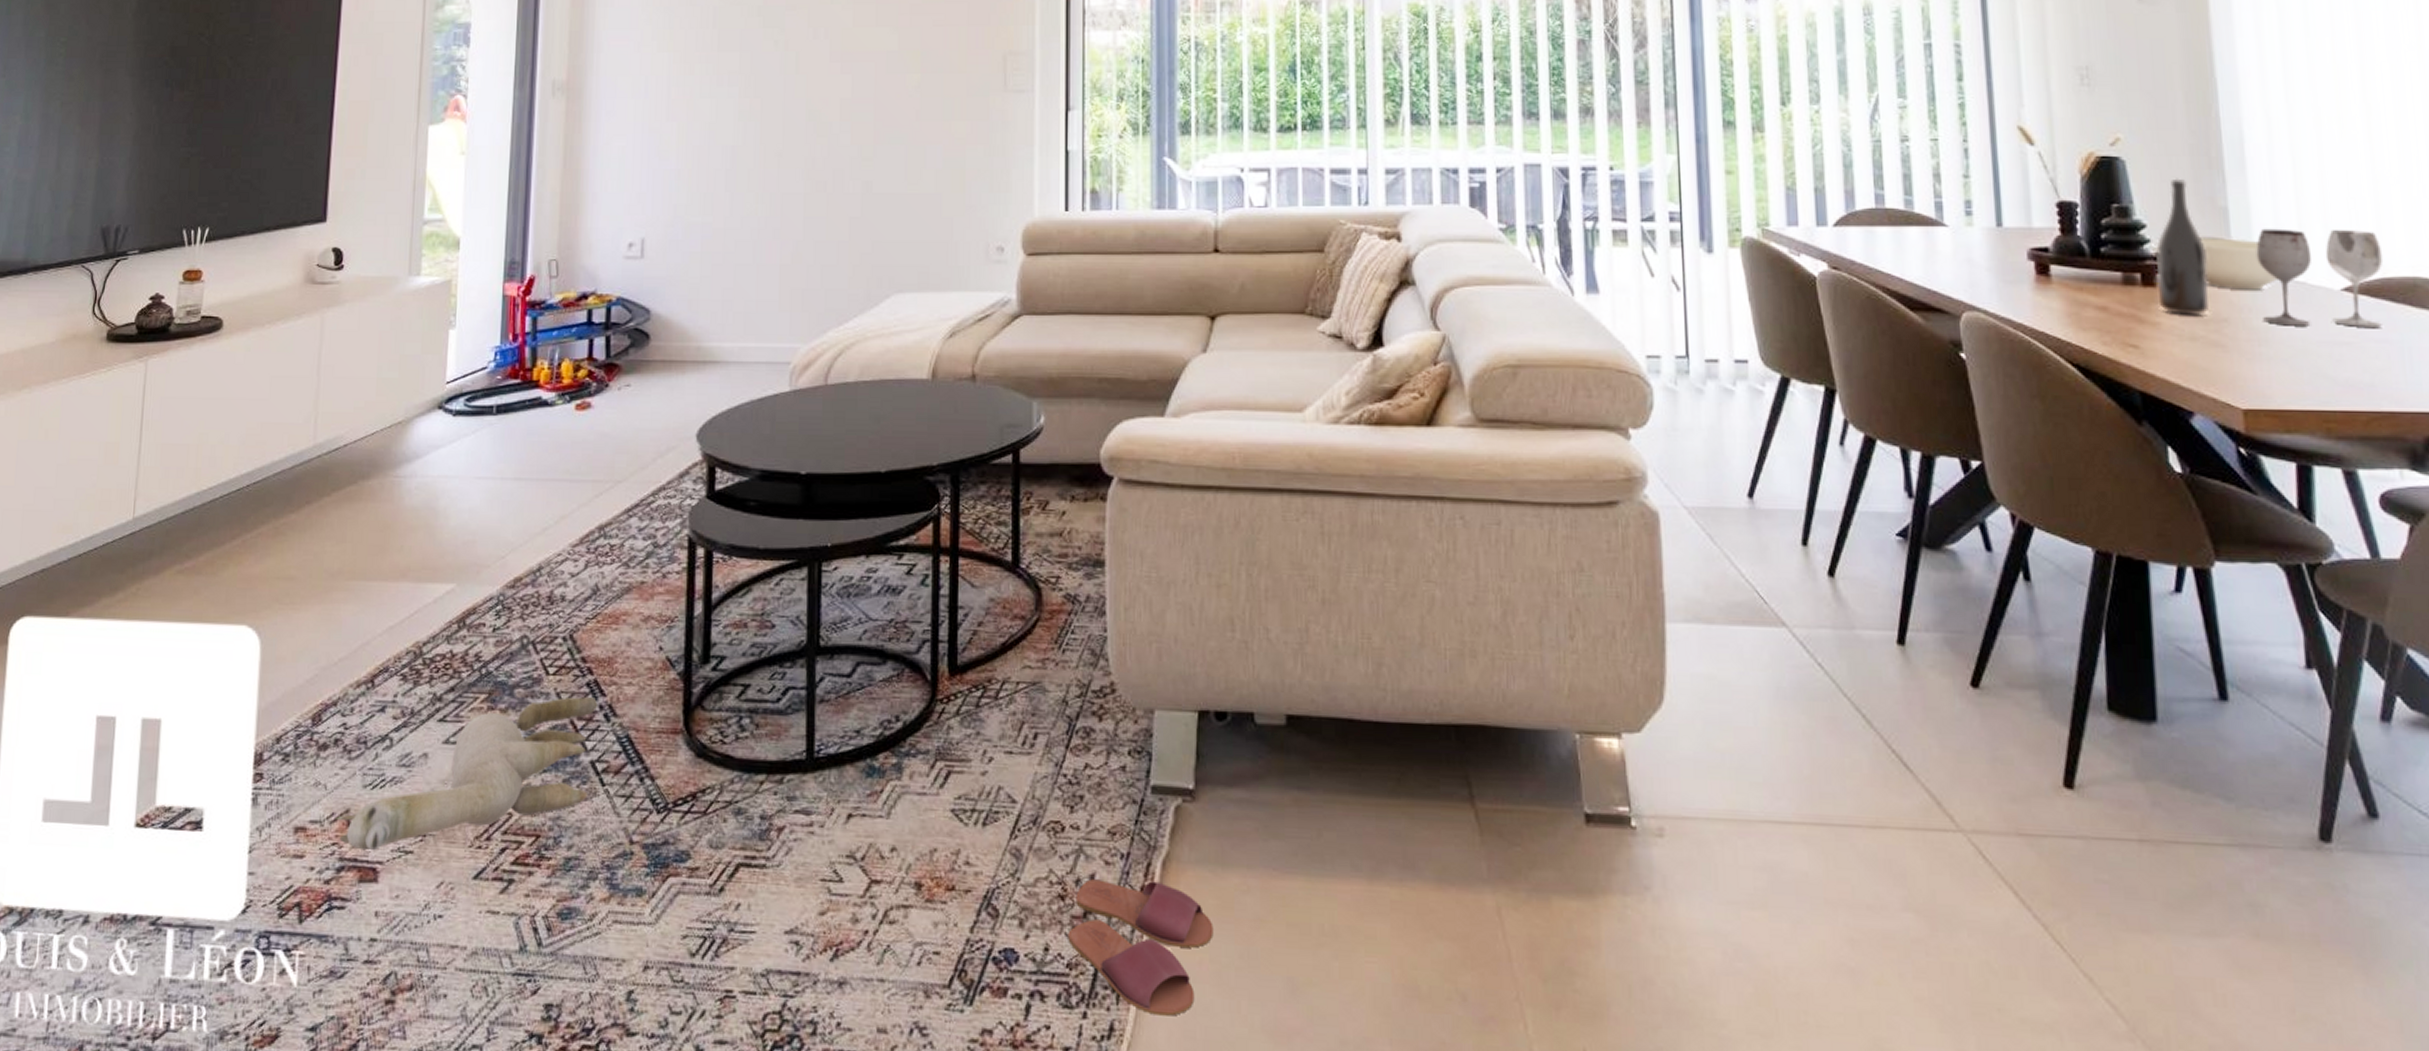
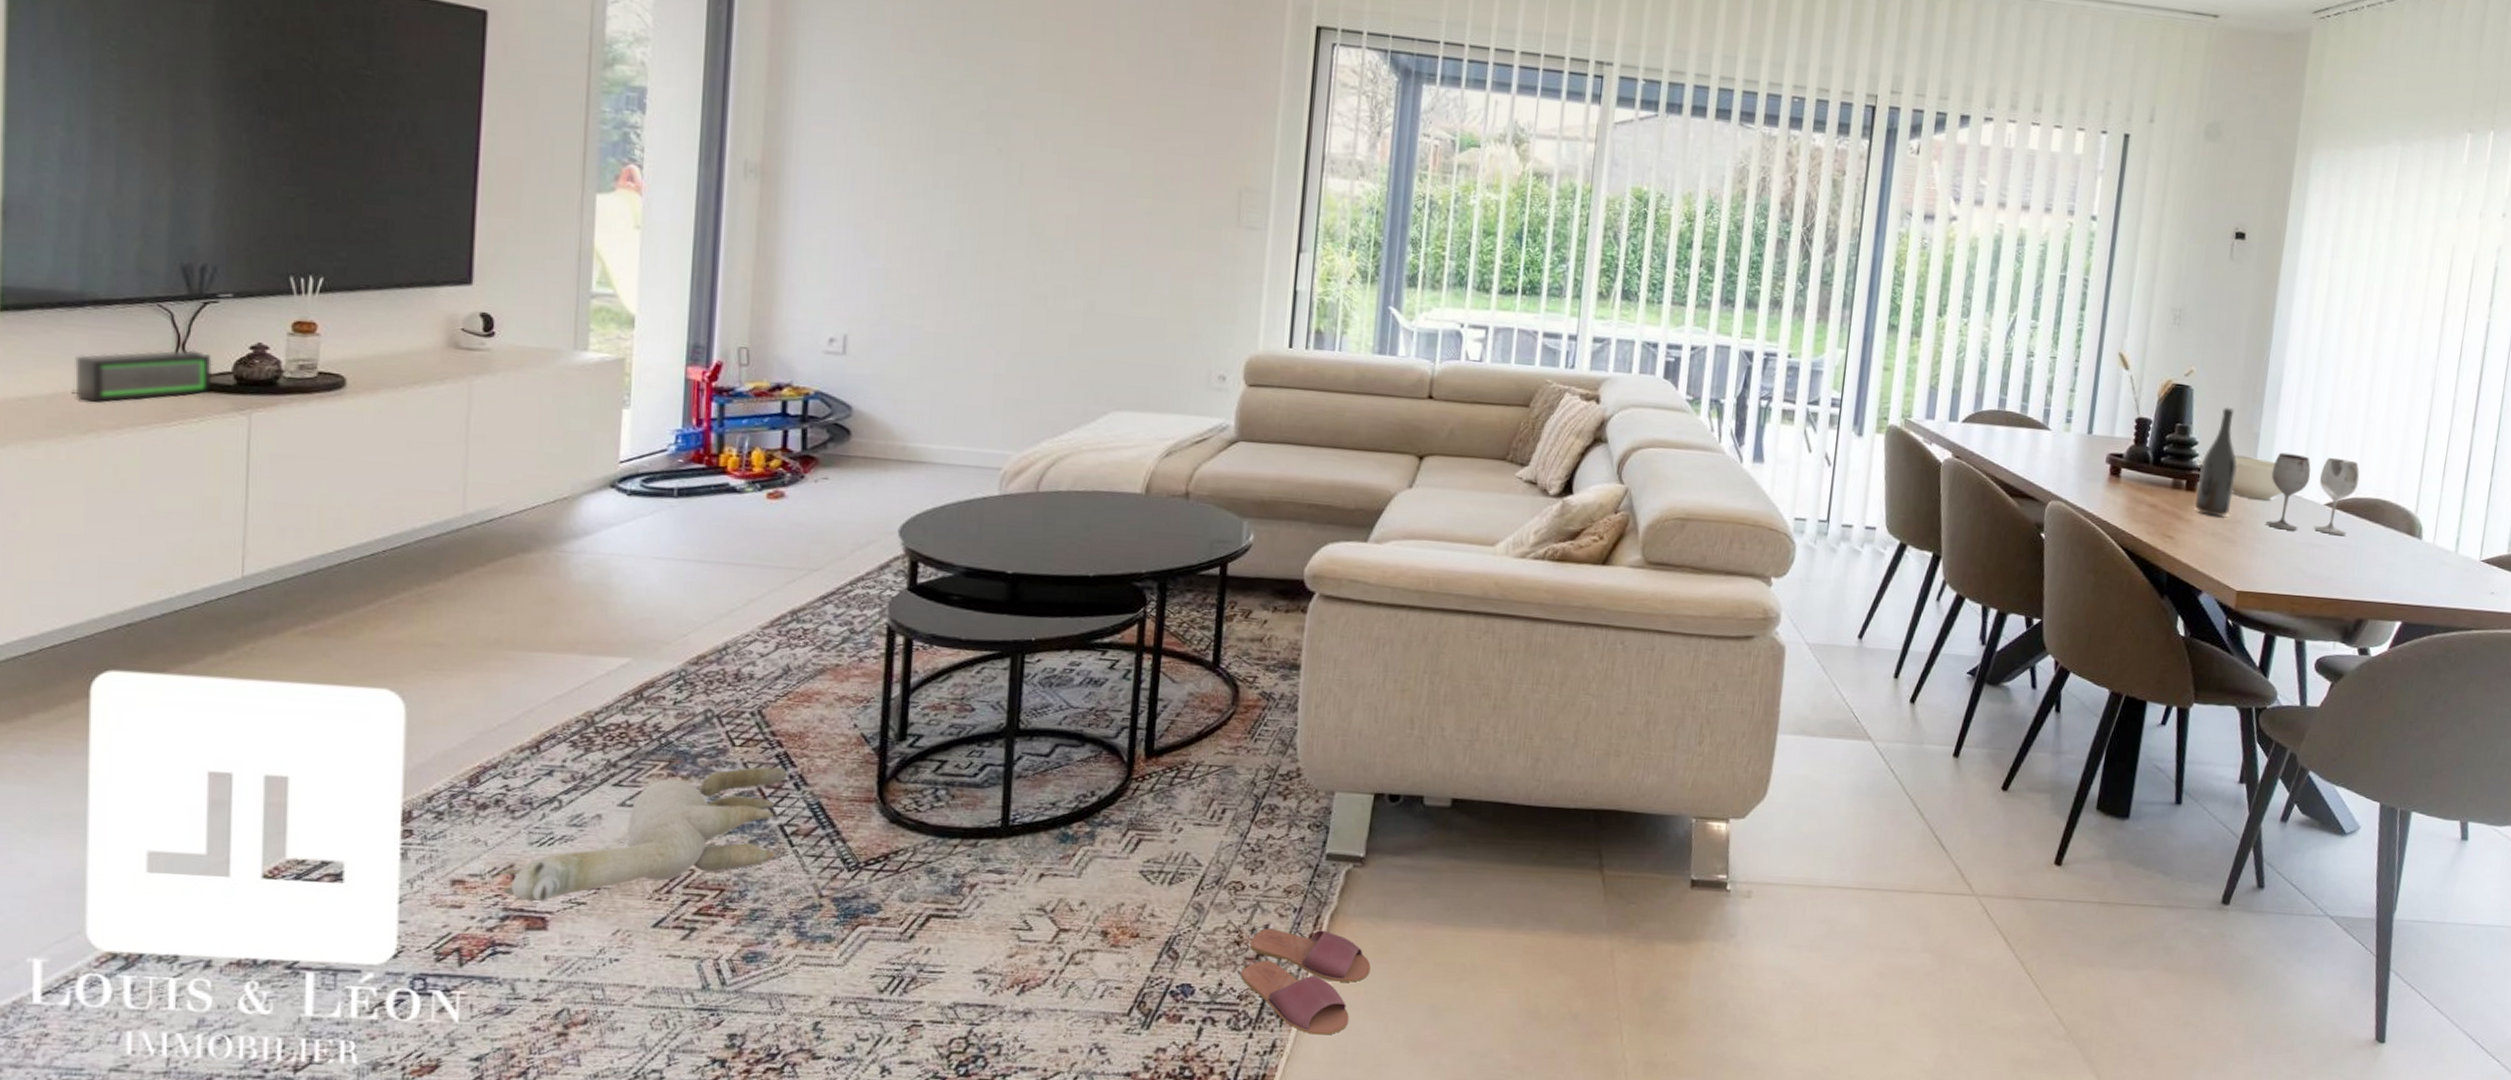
speaker: none [15,305,120,359] -> present [75,349,213,402]

